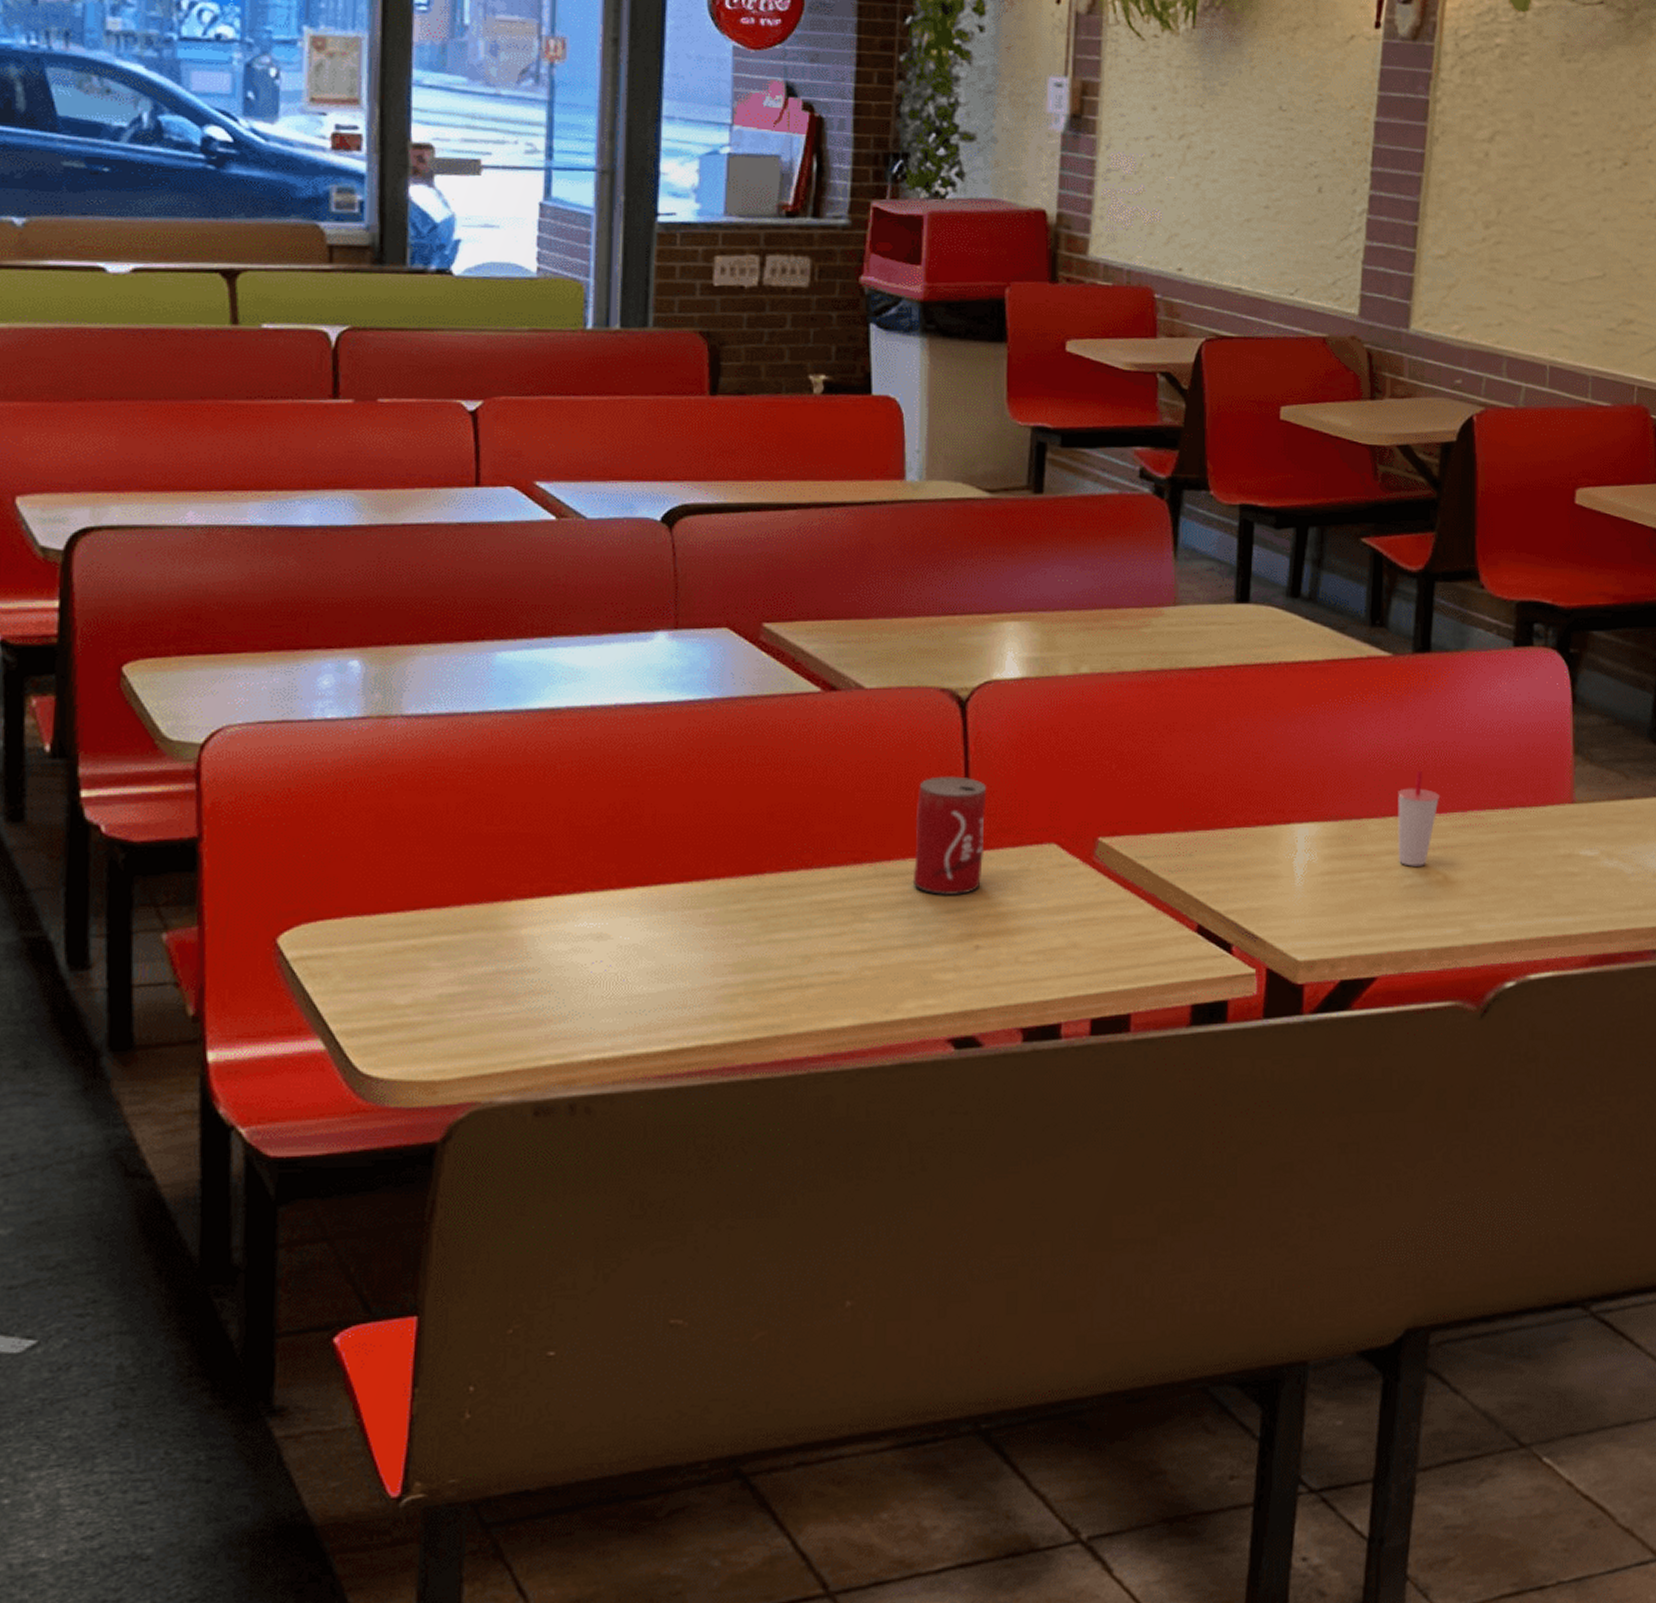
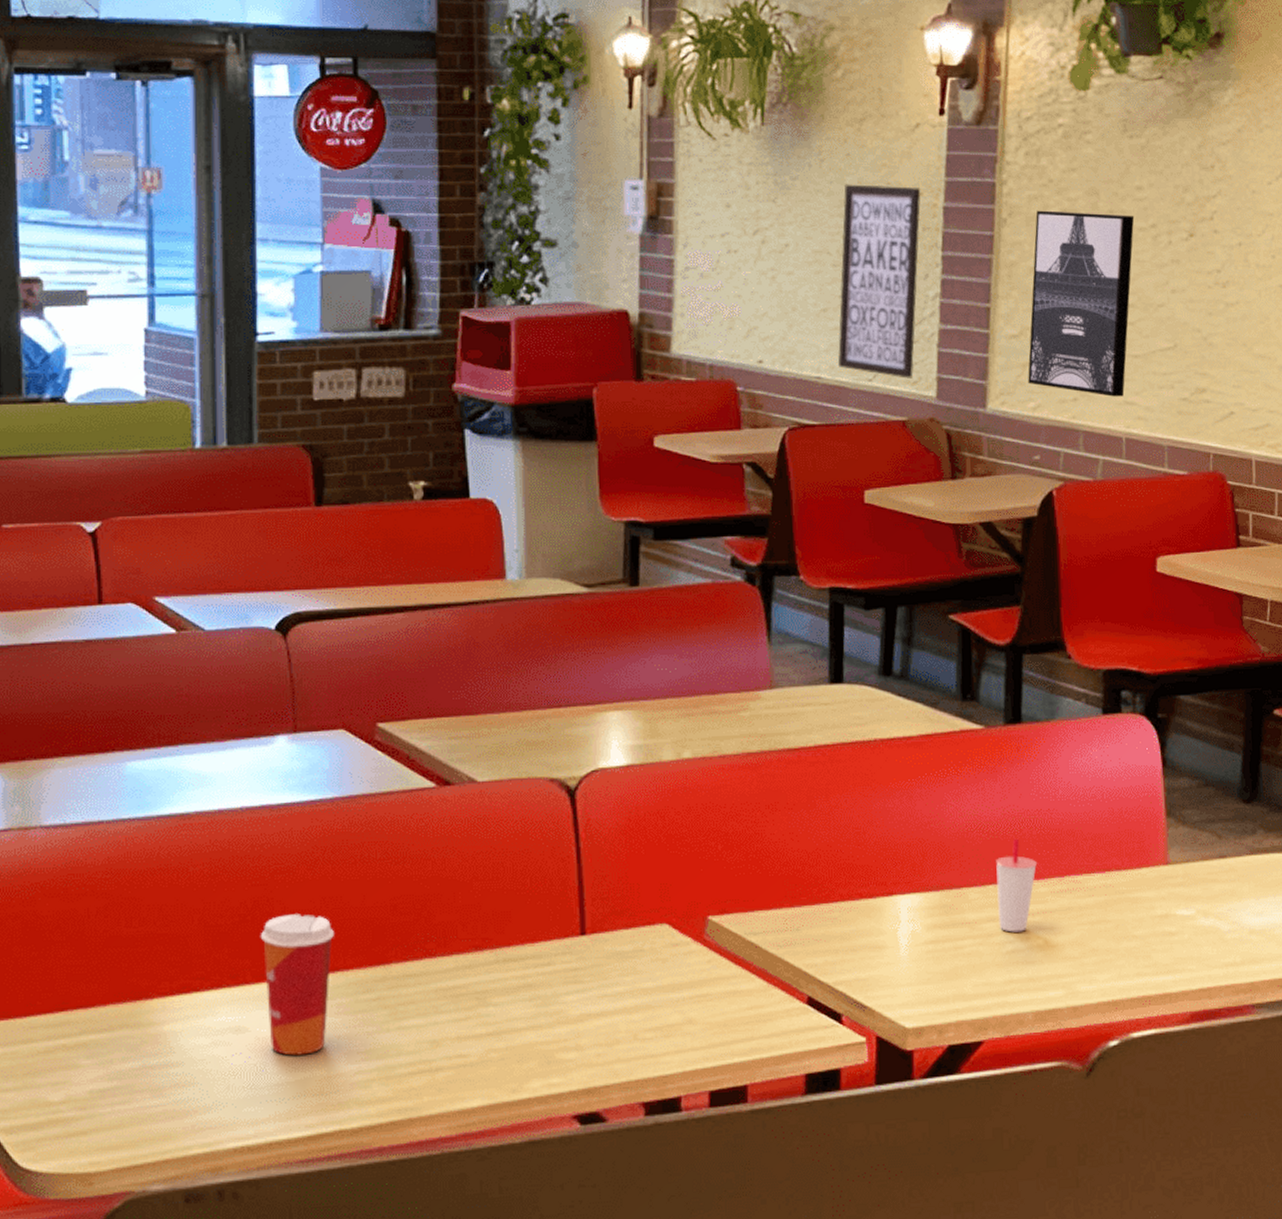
paper cup: none [628,818,706,966] -> present [260,914,334,1056]
pop: present [912,776,987,895] -> none [532,862,599,978]
wall art: none [1259,93,1353,295] -> present [837,184,921,379]
wall art: none [1453,130,1569,324] -> present [1028,210,1135,397]

